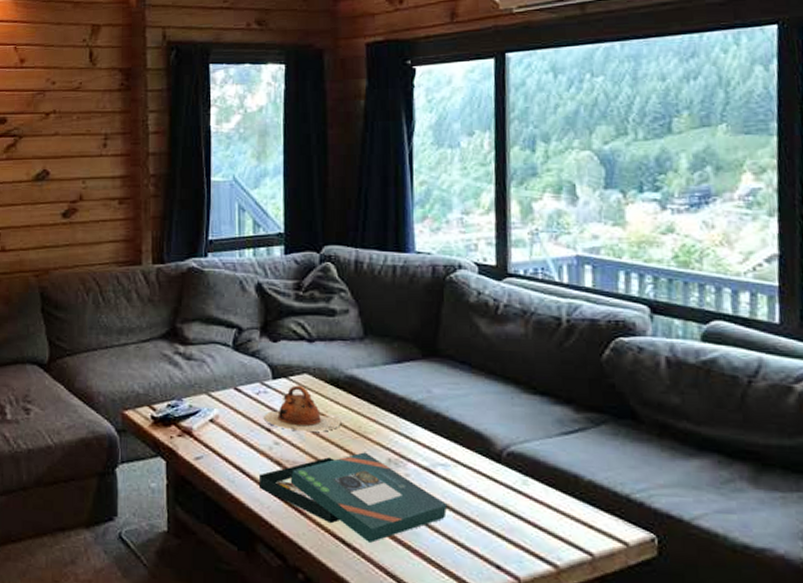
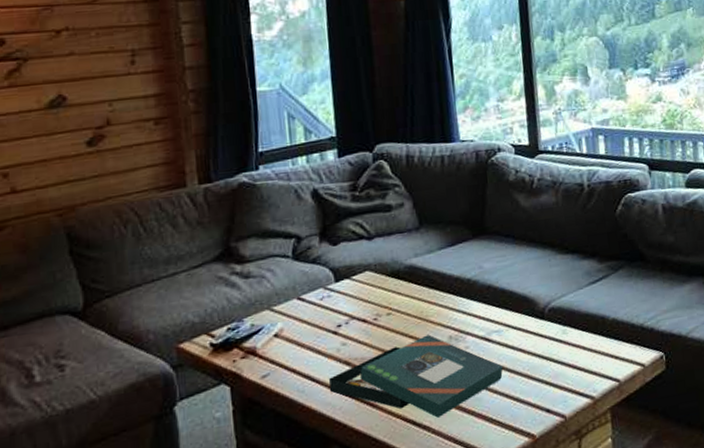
teapot: present [265,385,341,433] -> none [330,283,405,329]

